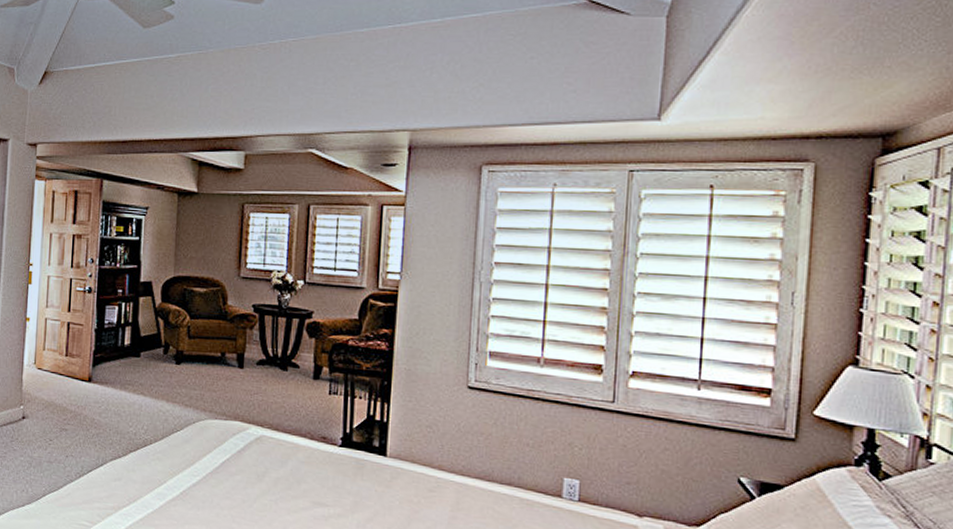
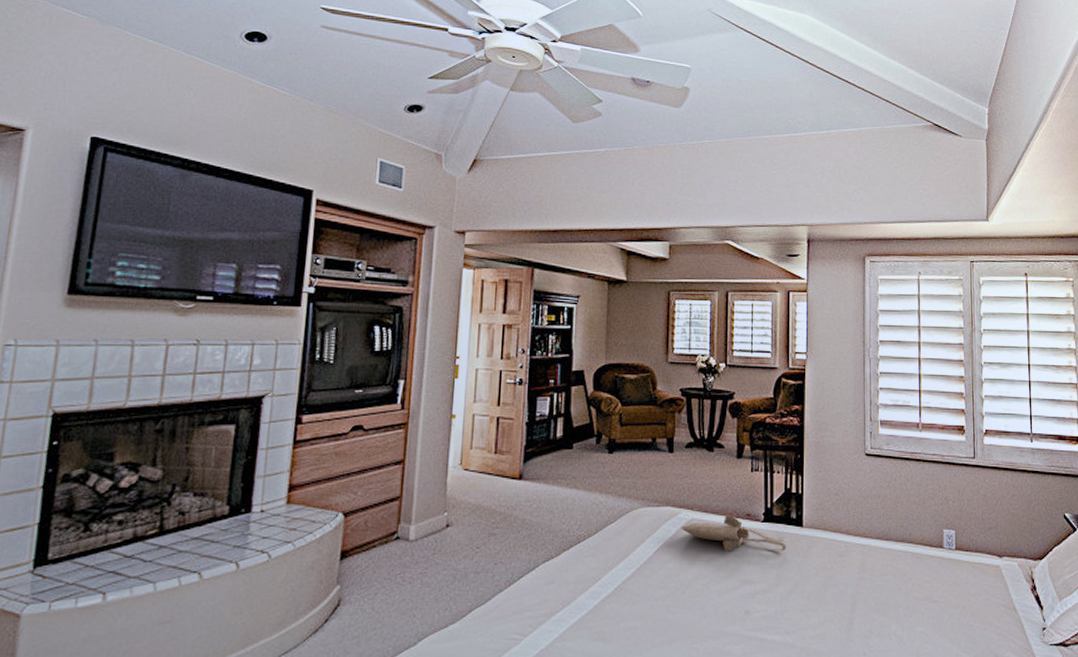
tote bag: none [249,435,367,479] -> present [681,514,787,552]

